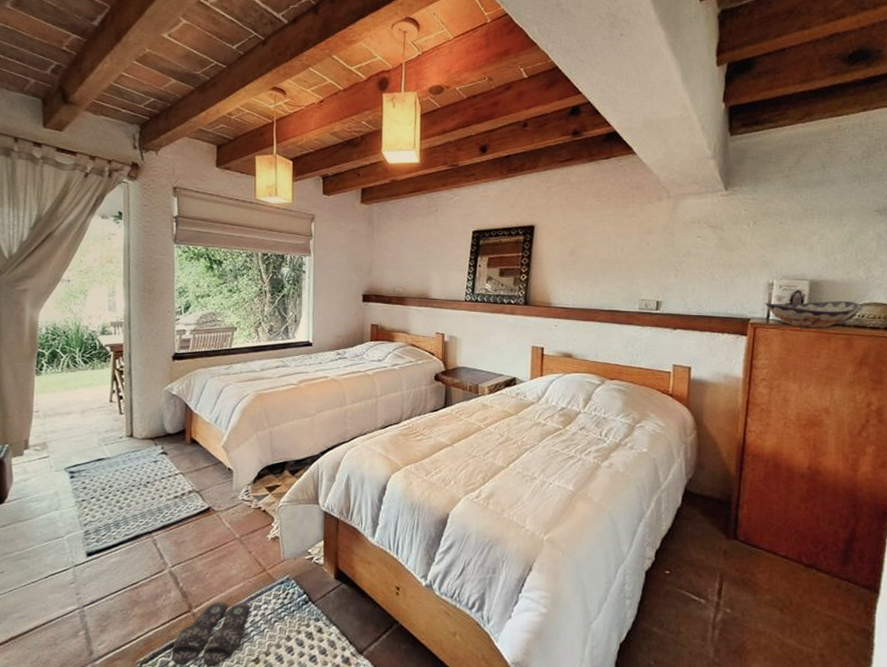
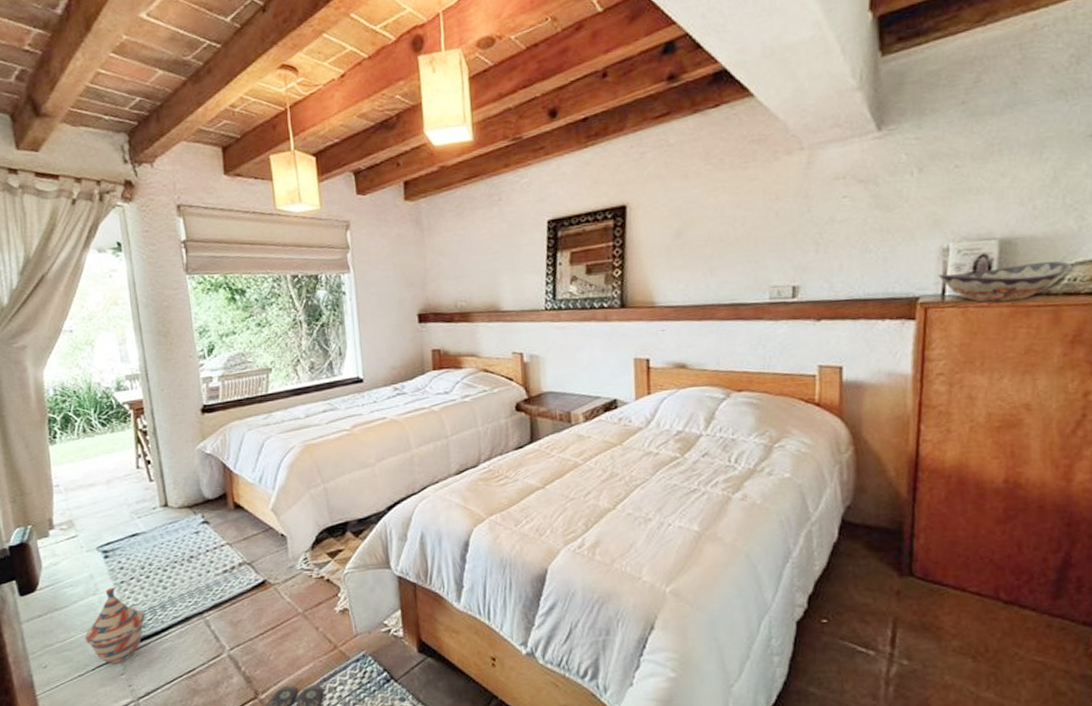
woven basket: none [42,505,100,573] -> present [84,587,146,664]

